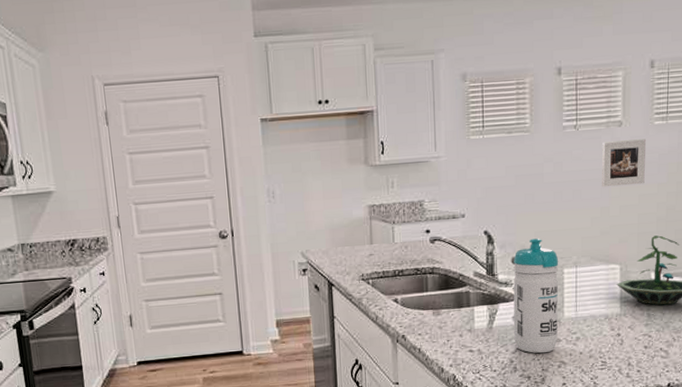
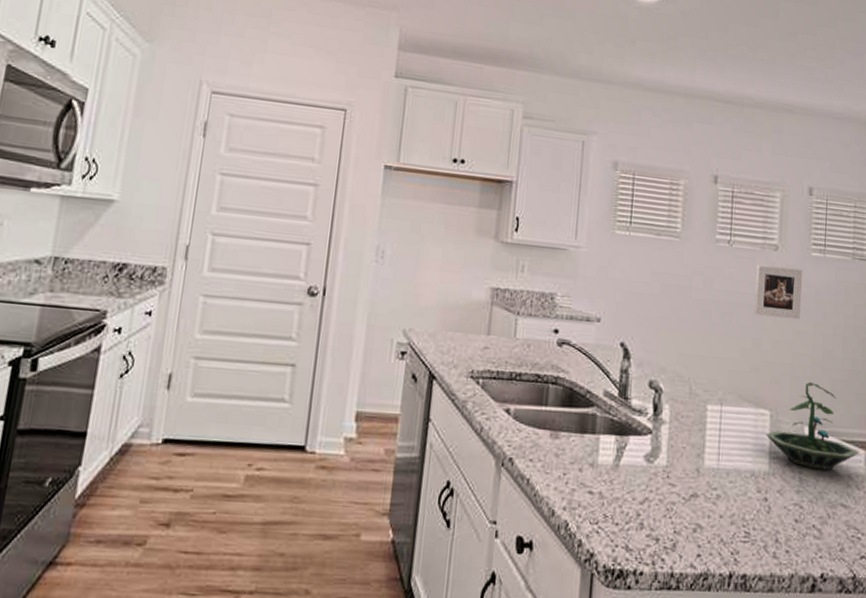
water bottle: present [513,238,559,354] -> none [643,361,702,510]

